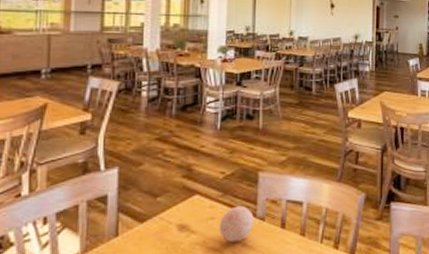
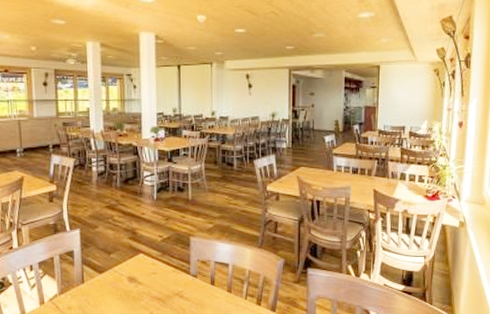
decorative ball: present [219,205,254,242] -> none [161,264,188,294]

